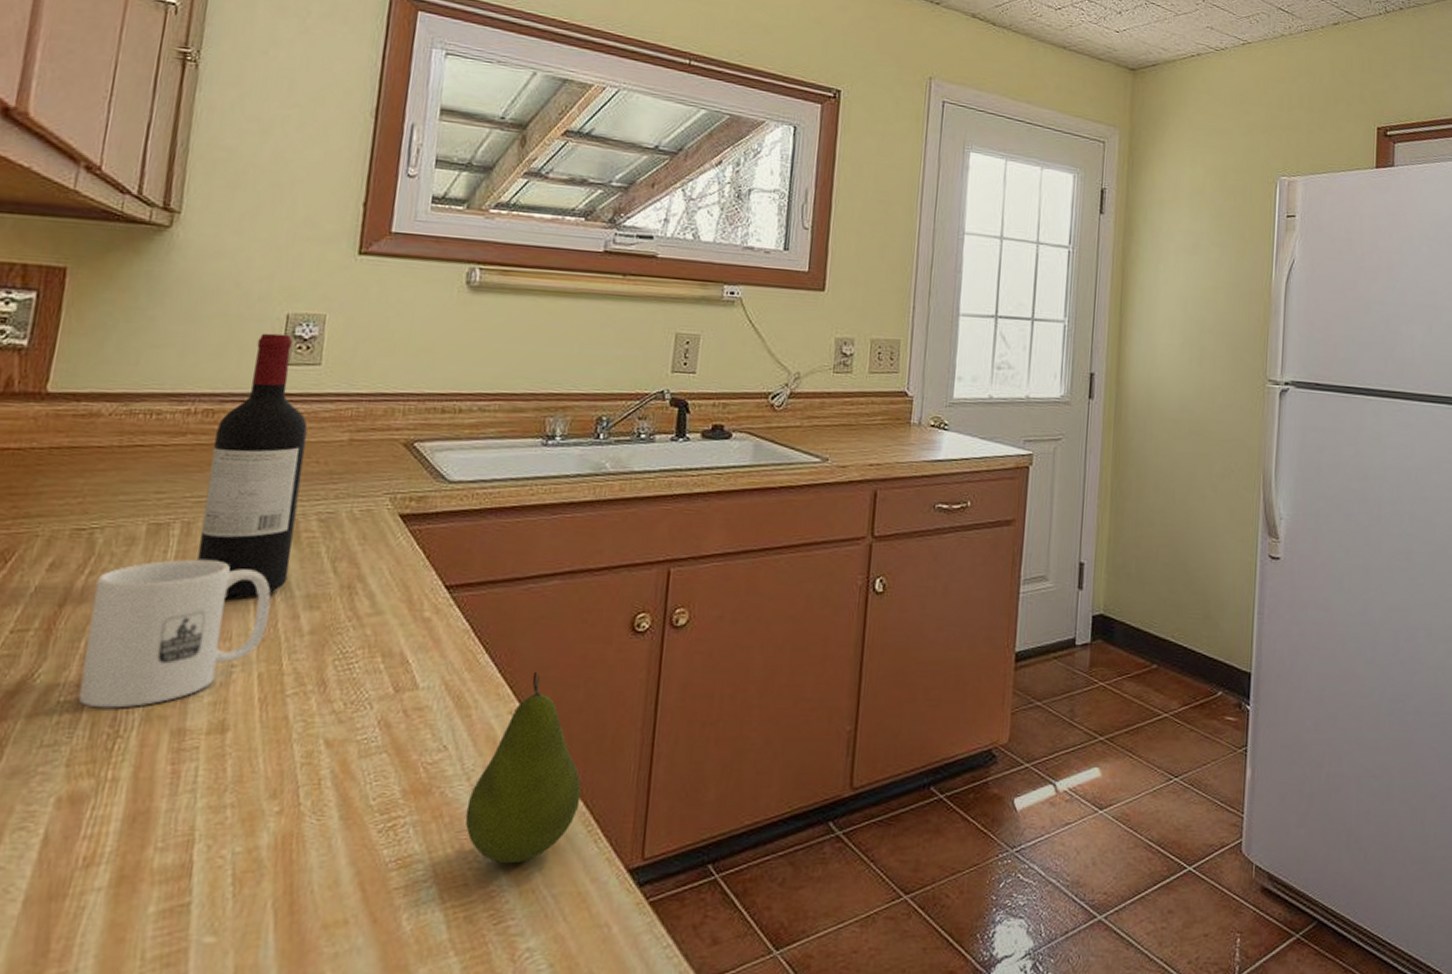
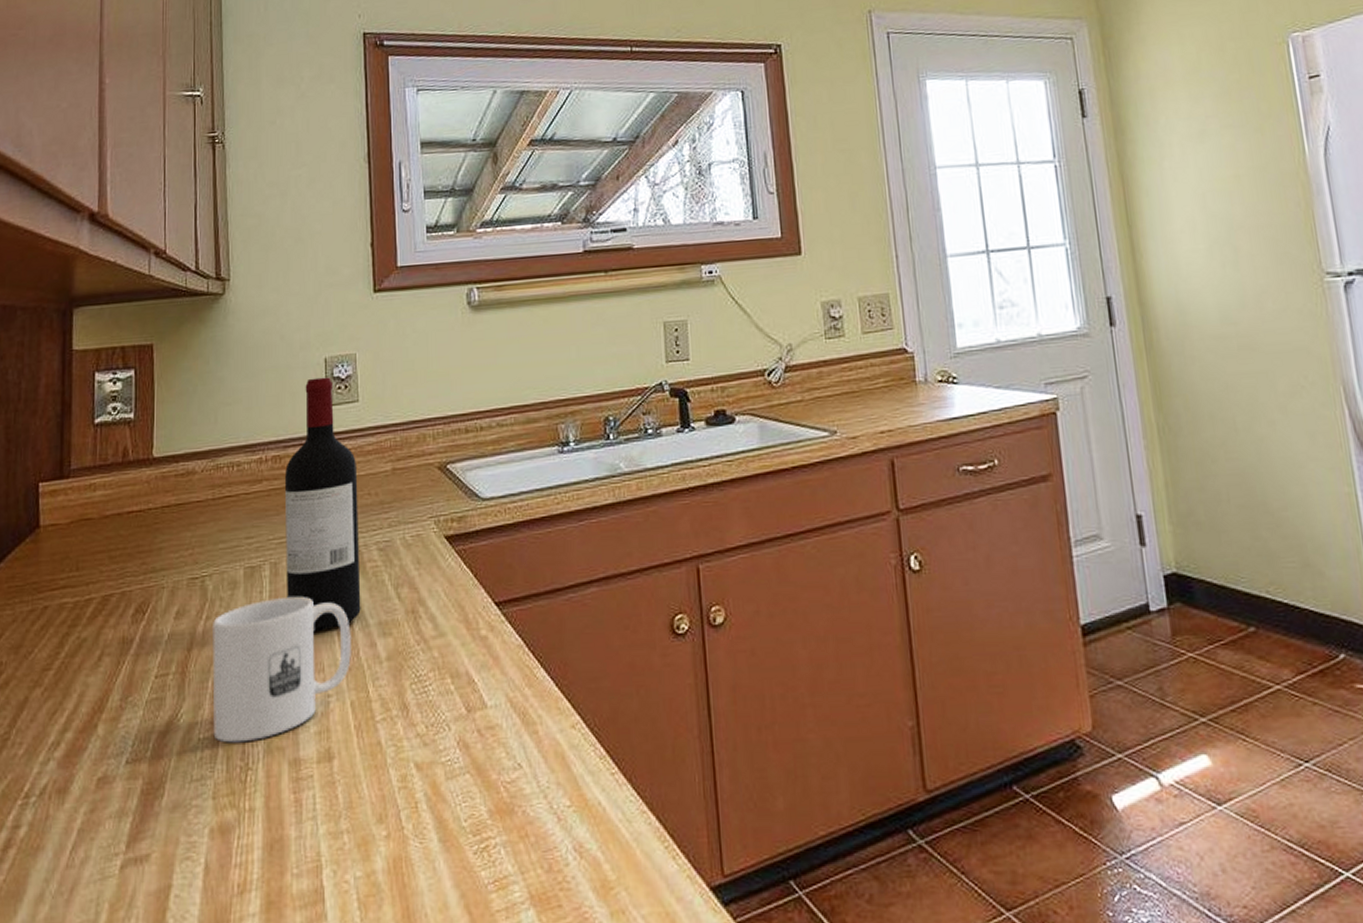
fruit: present [465,671,582,864] -> none [548,682,653,884]

